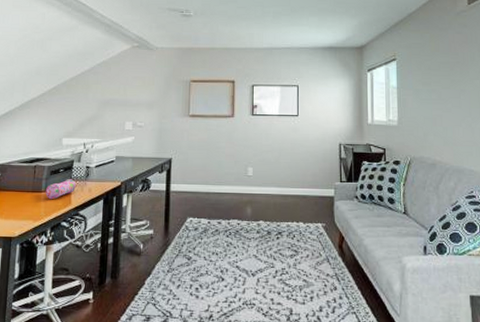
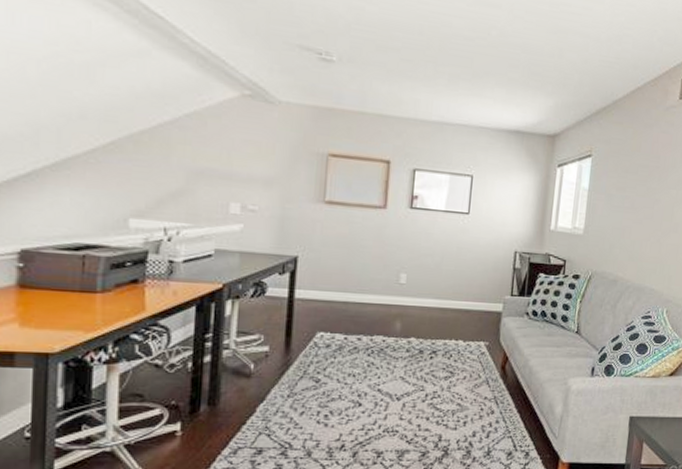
pencil case: present [45,178,76,200] -> none [102,275,152,304]

